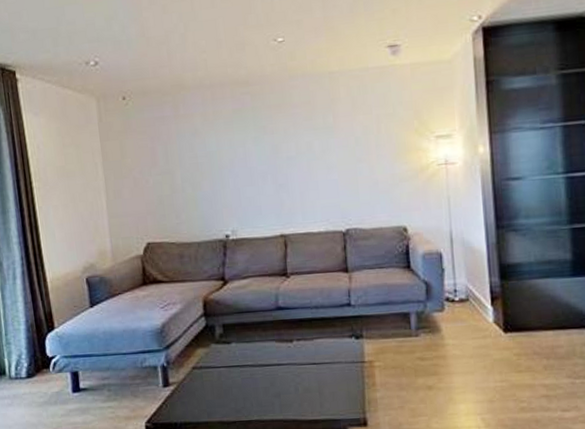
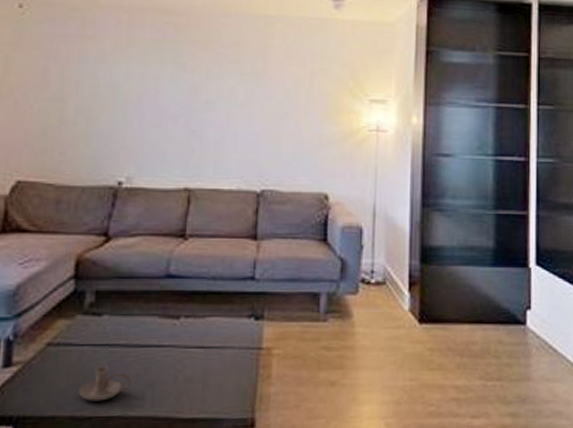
candle holder: none [222,382,263,410] -> present [78,366,132,401]

